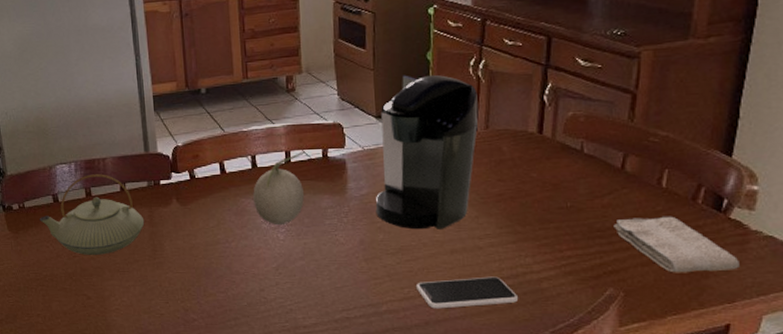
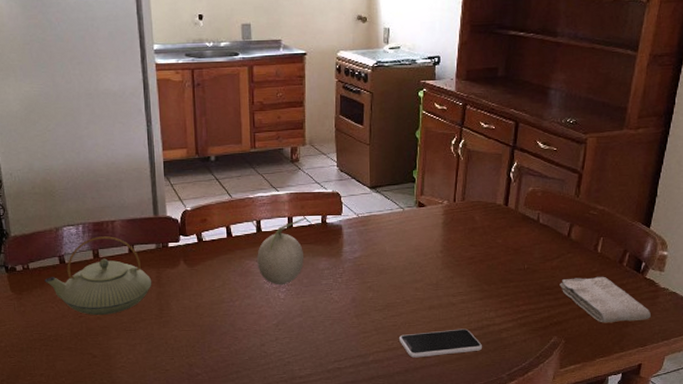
coffee maker: present [375,74,478,230] -> none [366,150,457,289]

